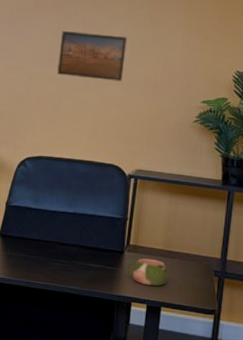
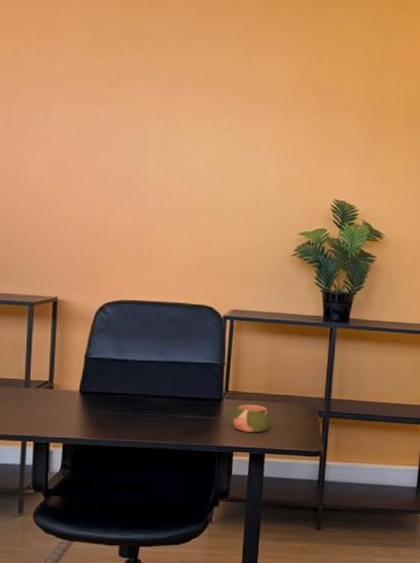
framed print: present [57,31,127,82] -> none [136,156,215,214]

